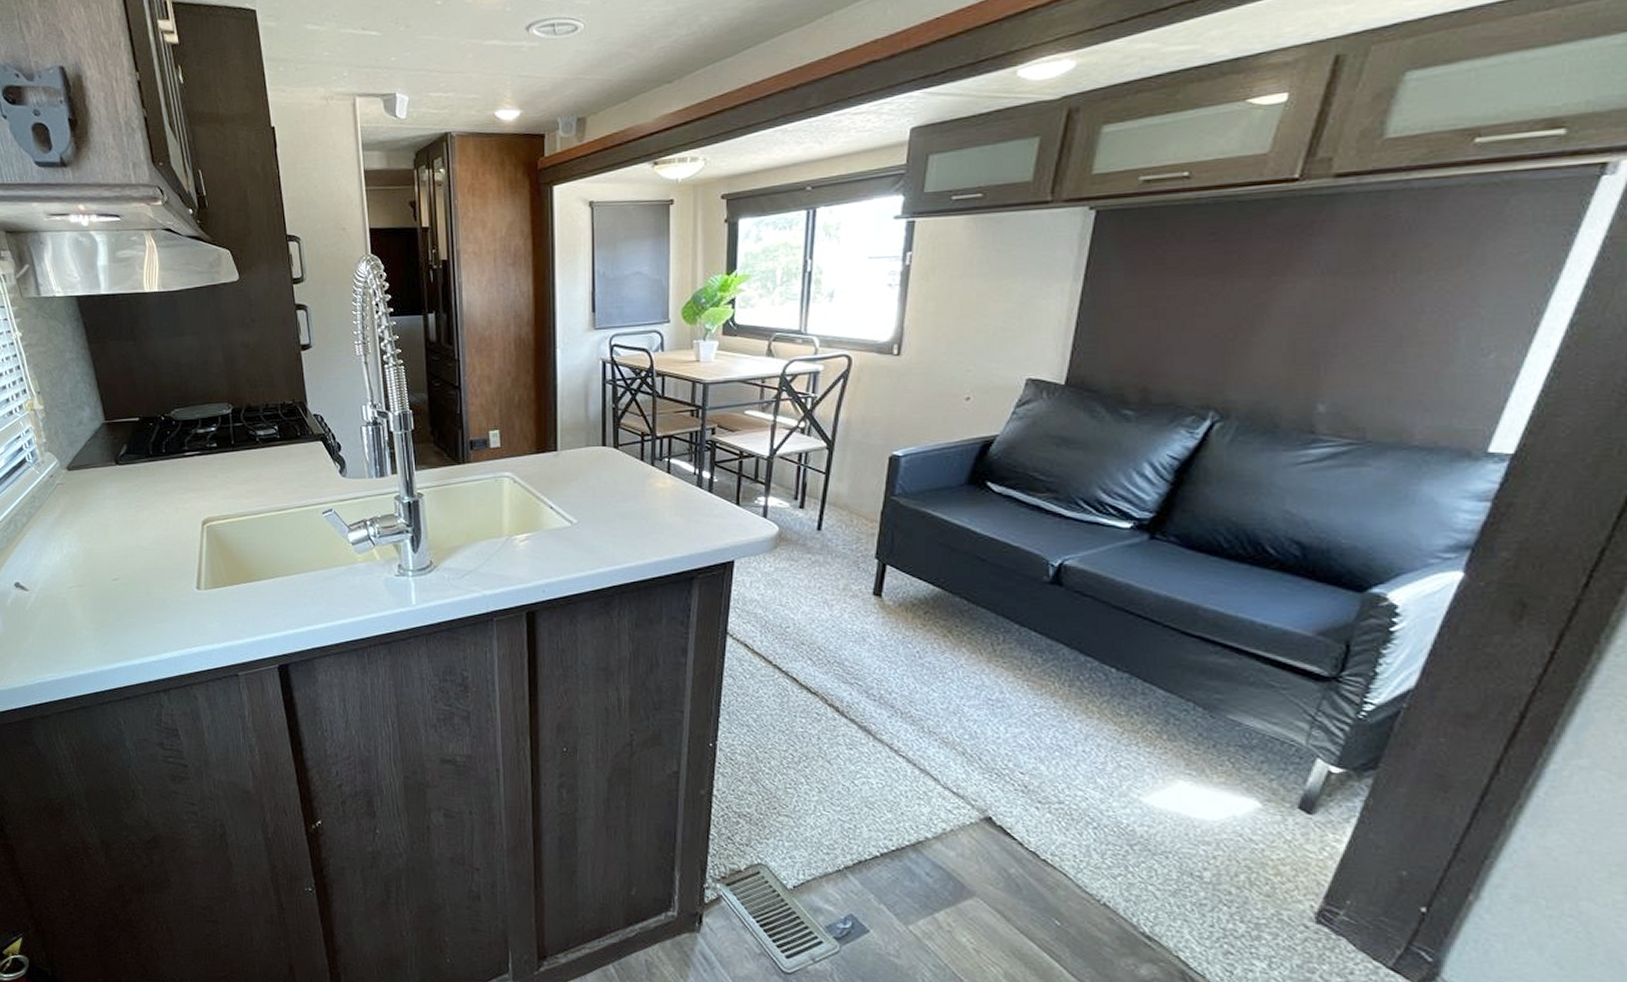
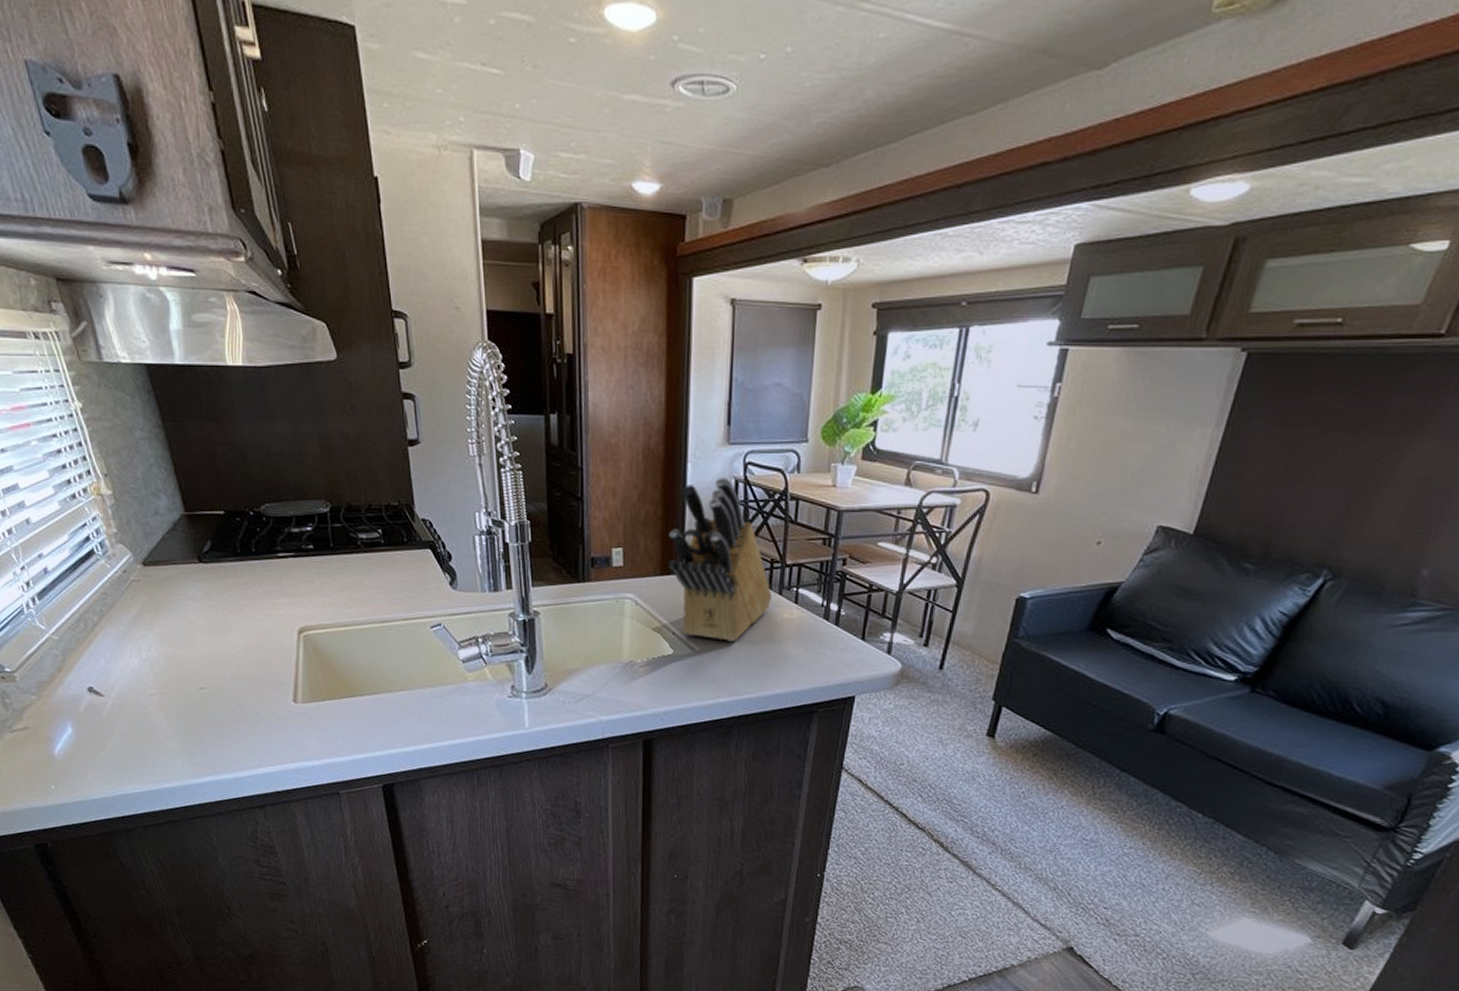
knife block: none [543,359,644,512] -> present [668,476,772,641]

